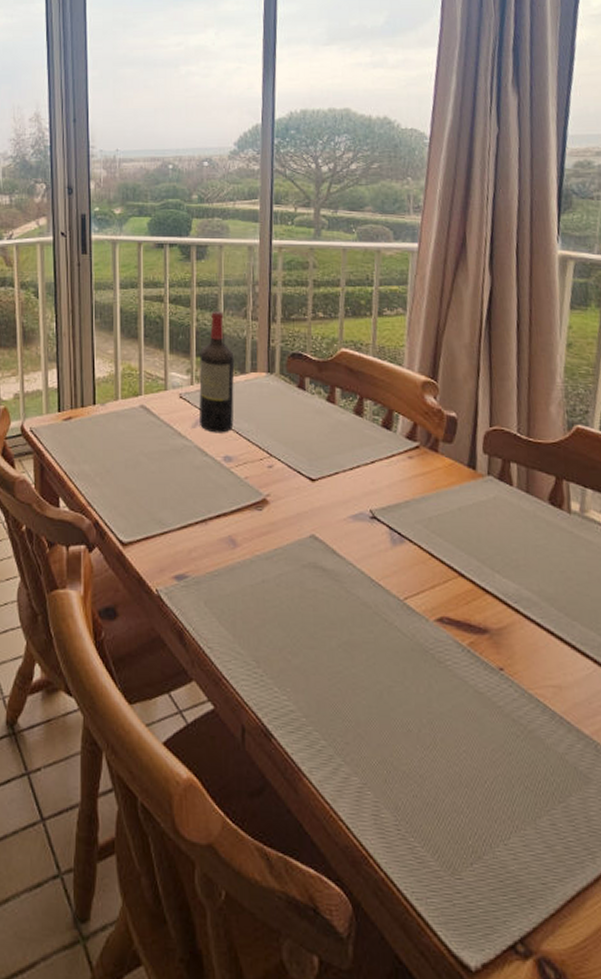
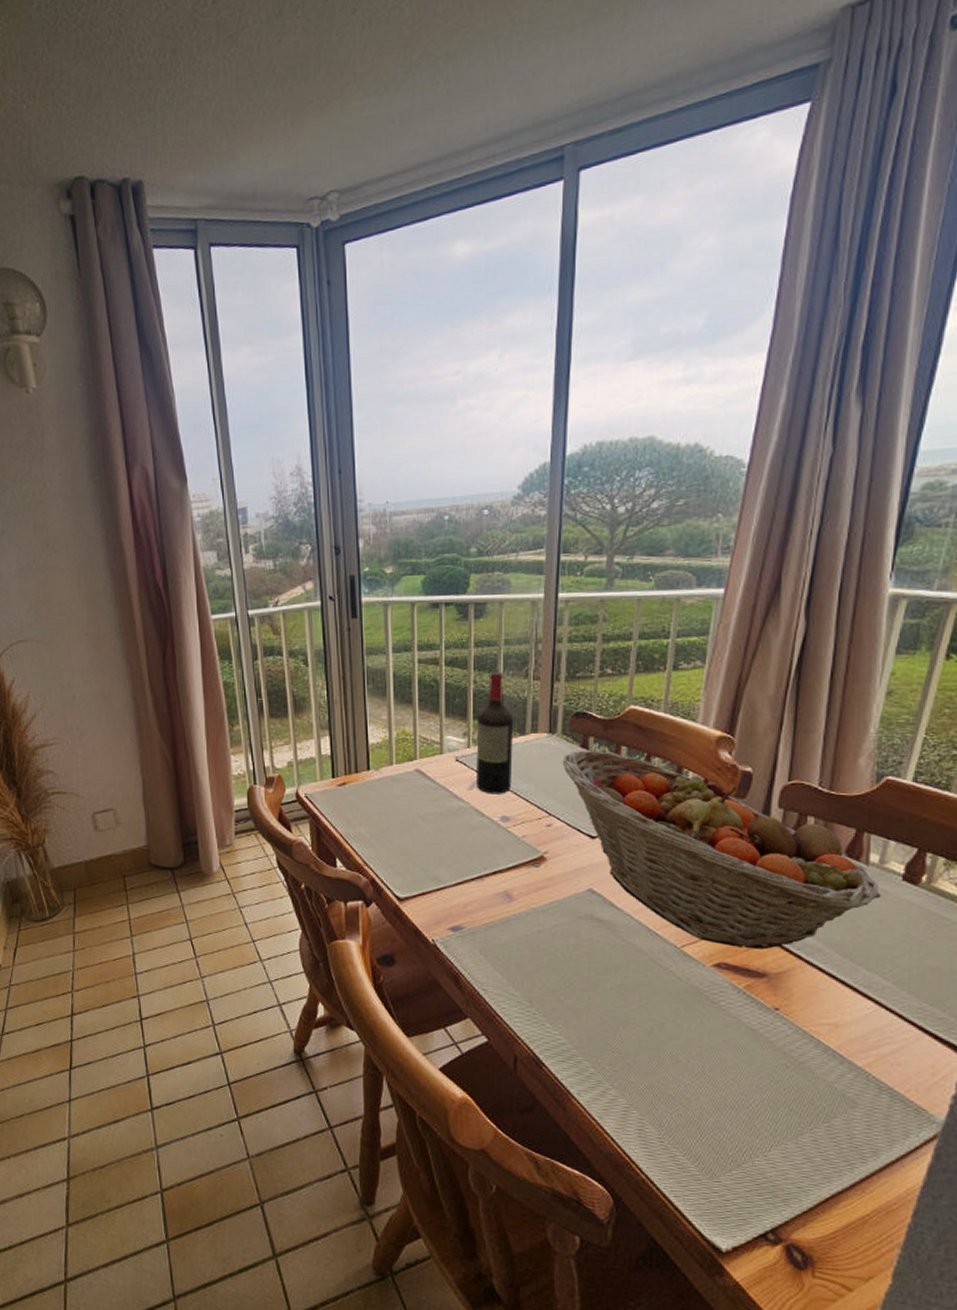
fruit basket: none [281,390,586,602] -> present [562,750,882,949]

